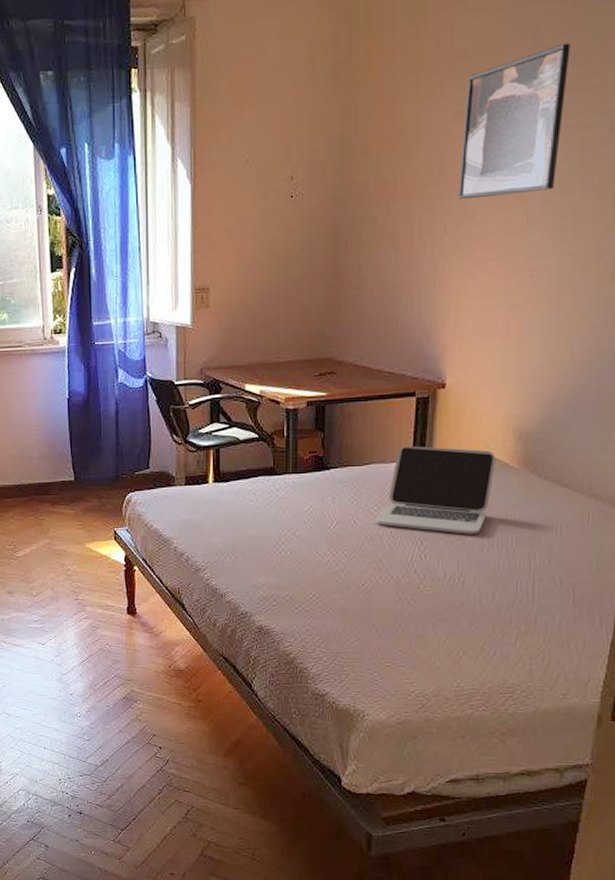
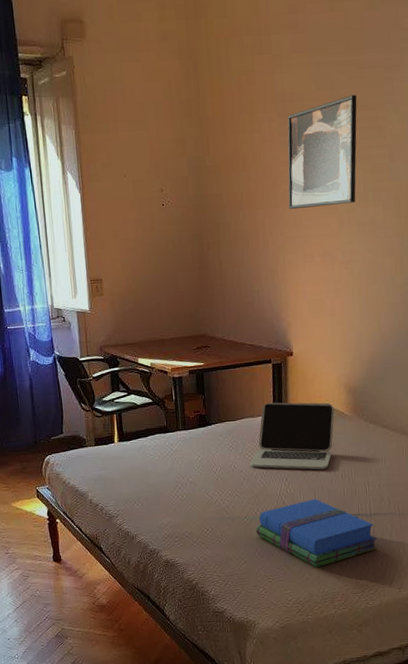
books: none [376,569,540,656] -> present [256,498,378,567]

